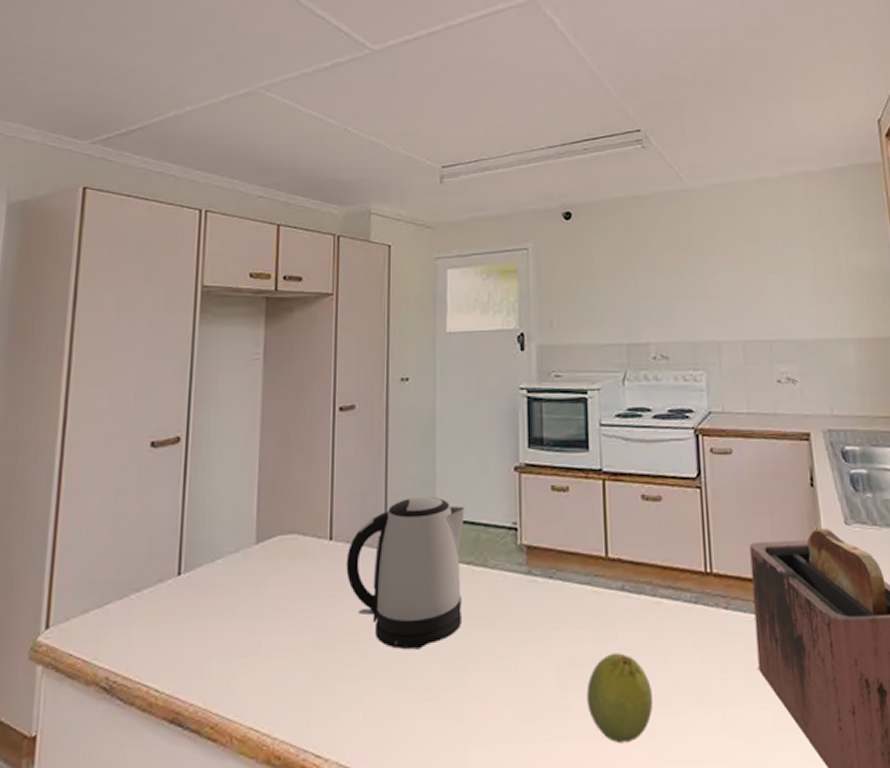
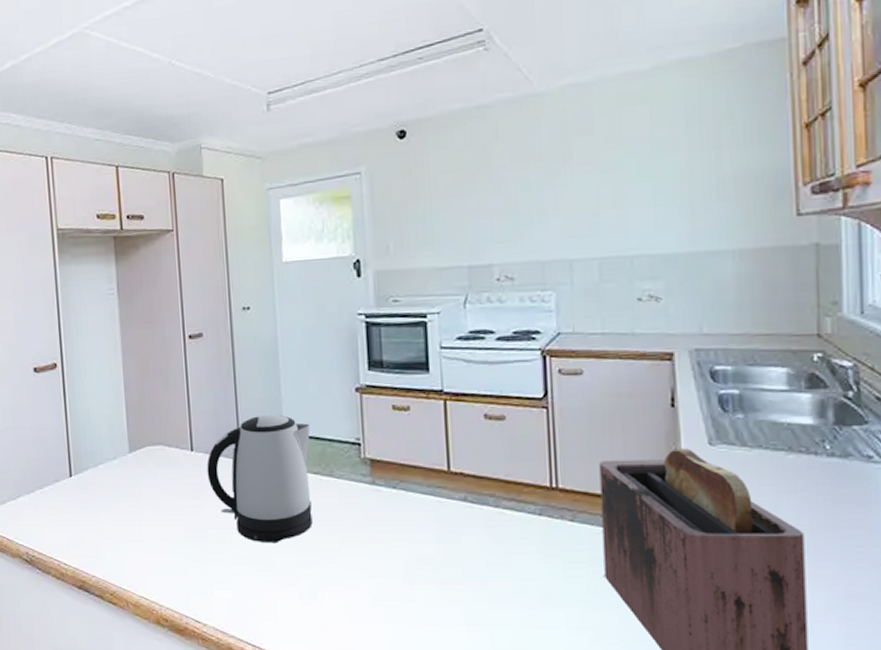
fruit: present [587,653,653,744] -> none [431,555,495,631]

